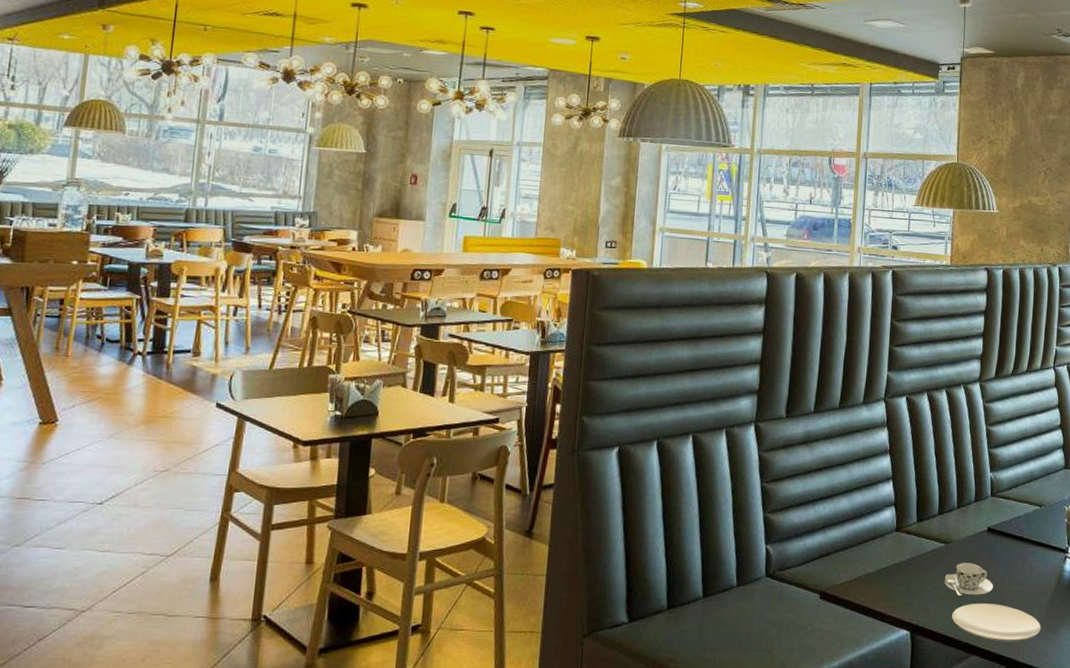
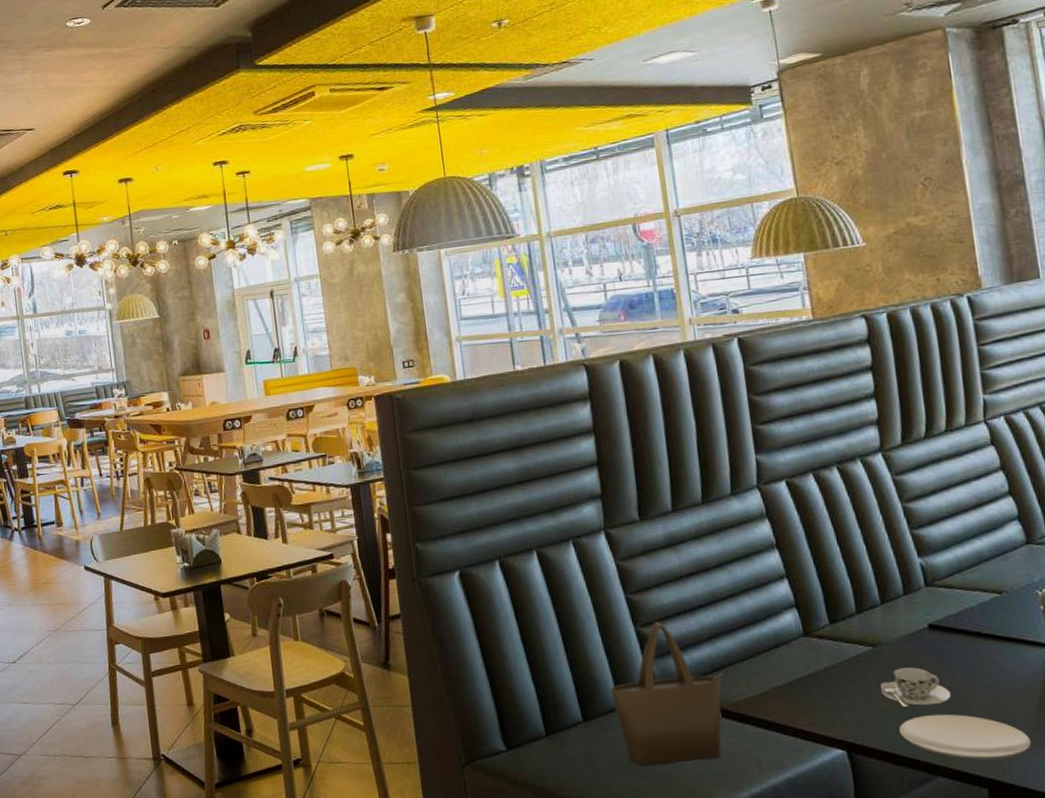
shopping bag: none [732,509,828,640] -> present [610,621,724,766]

